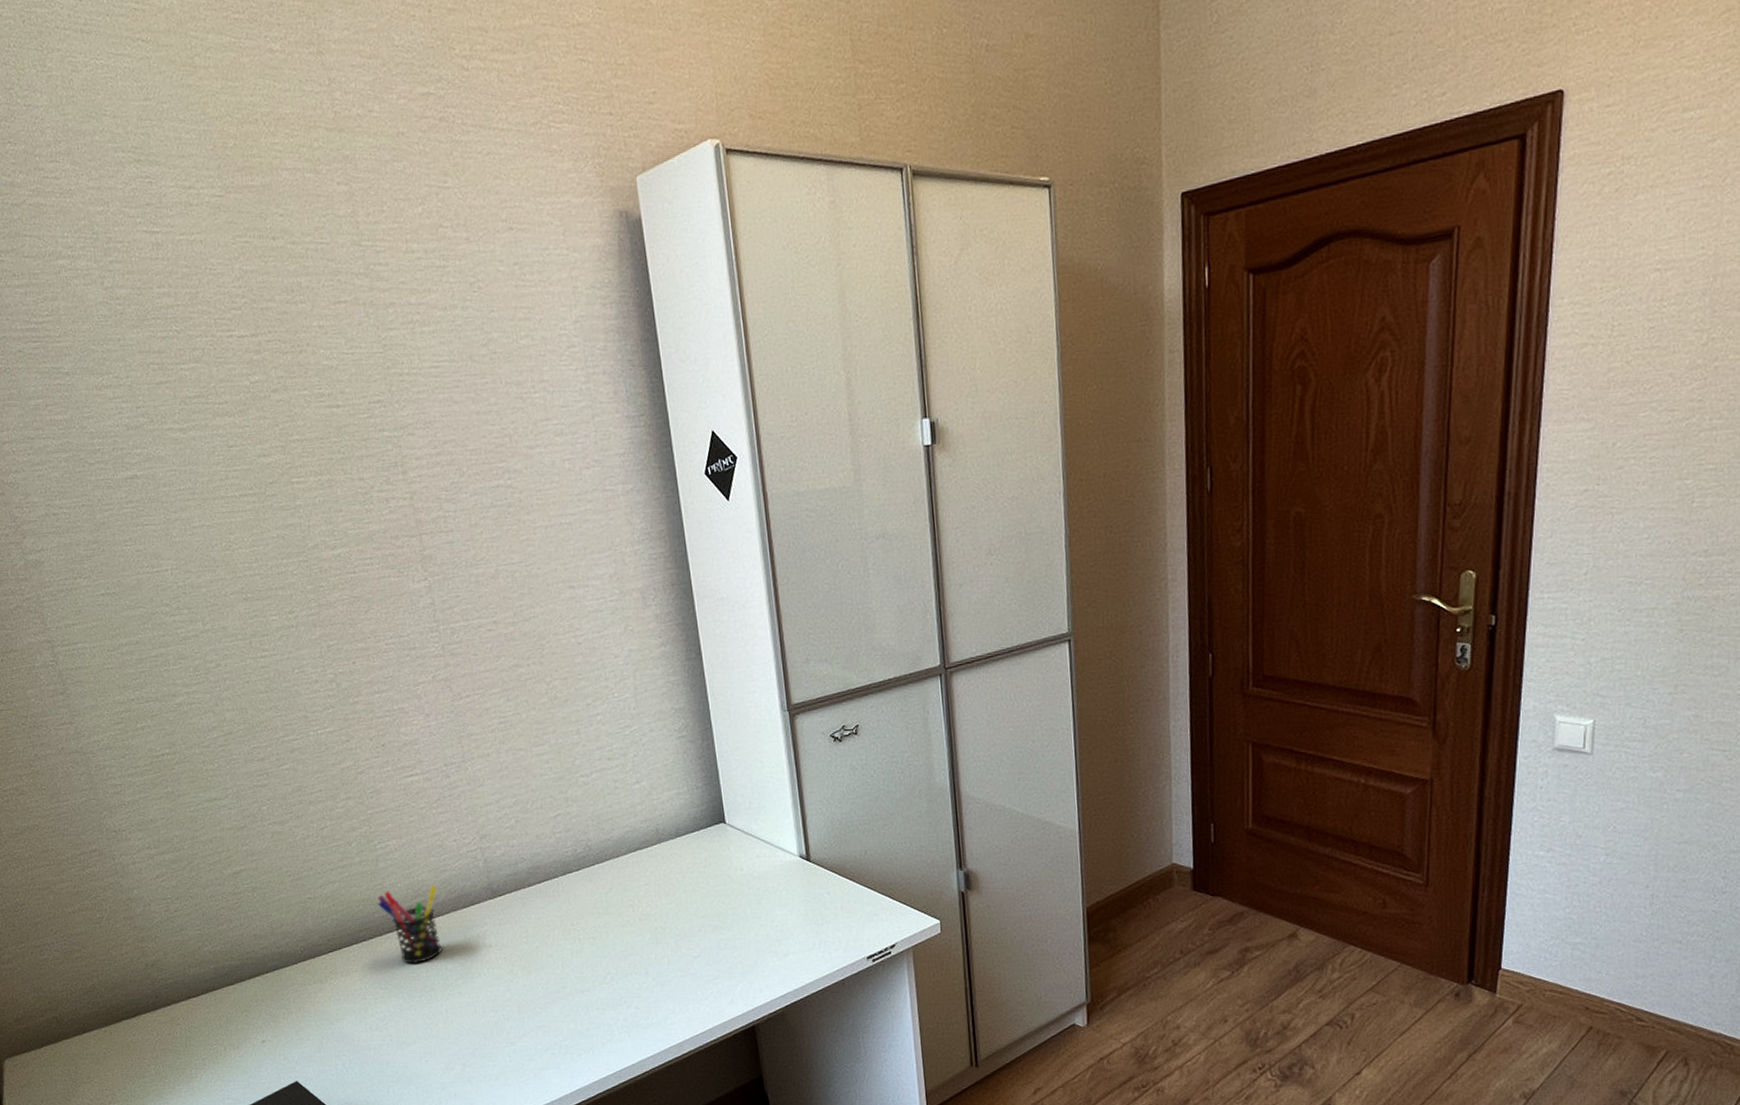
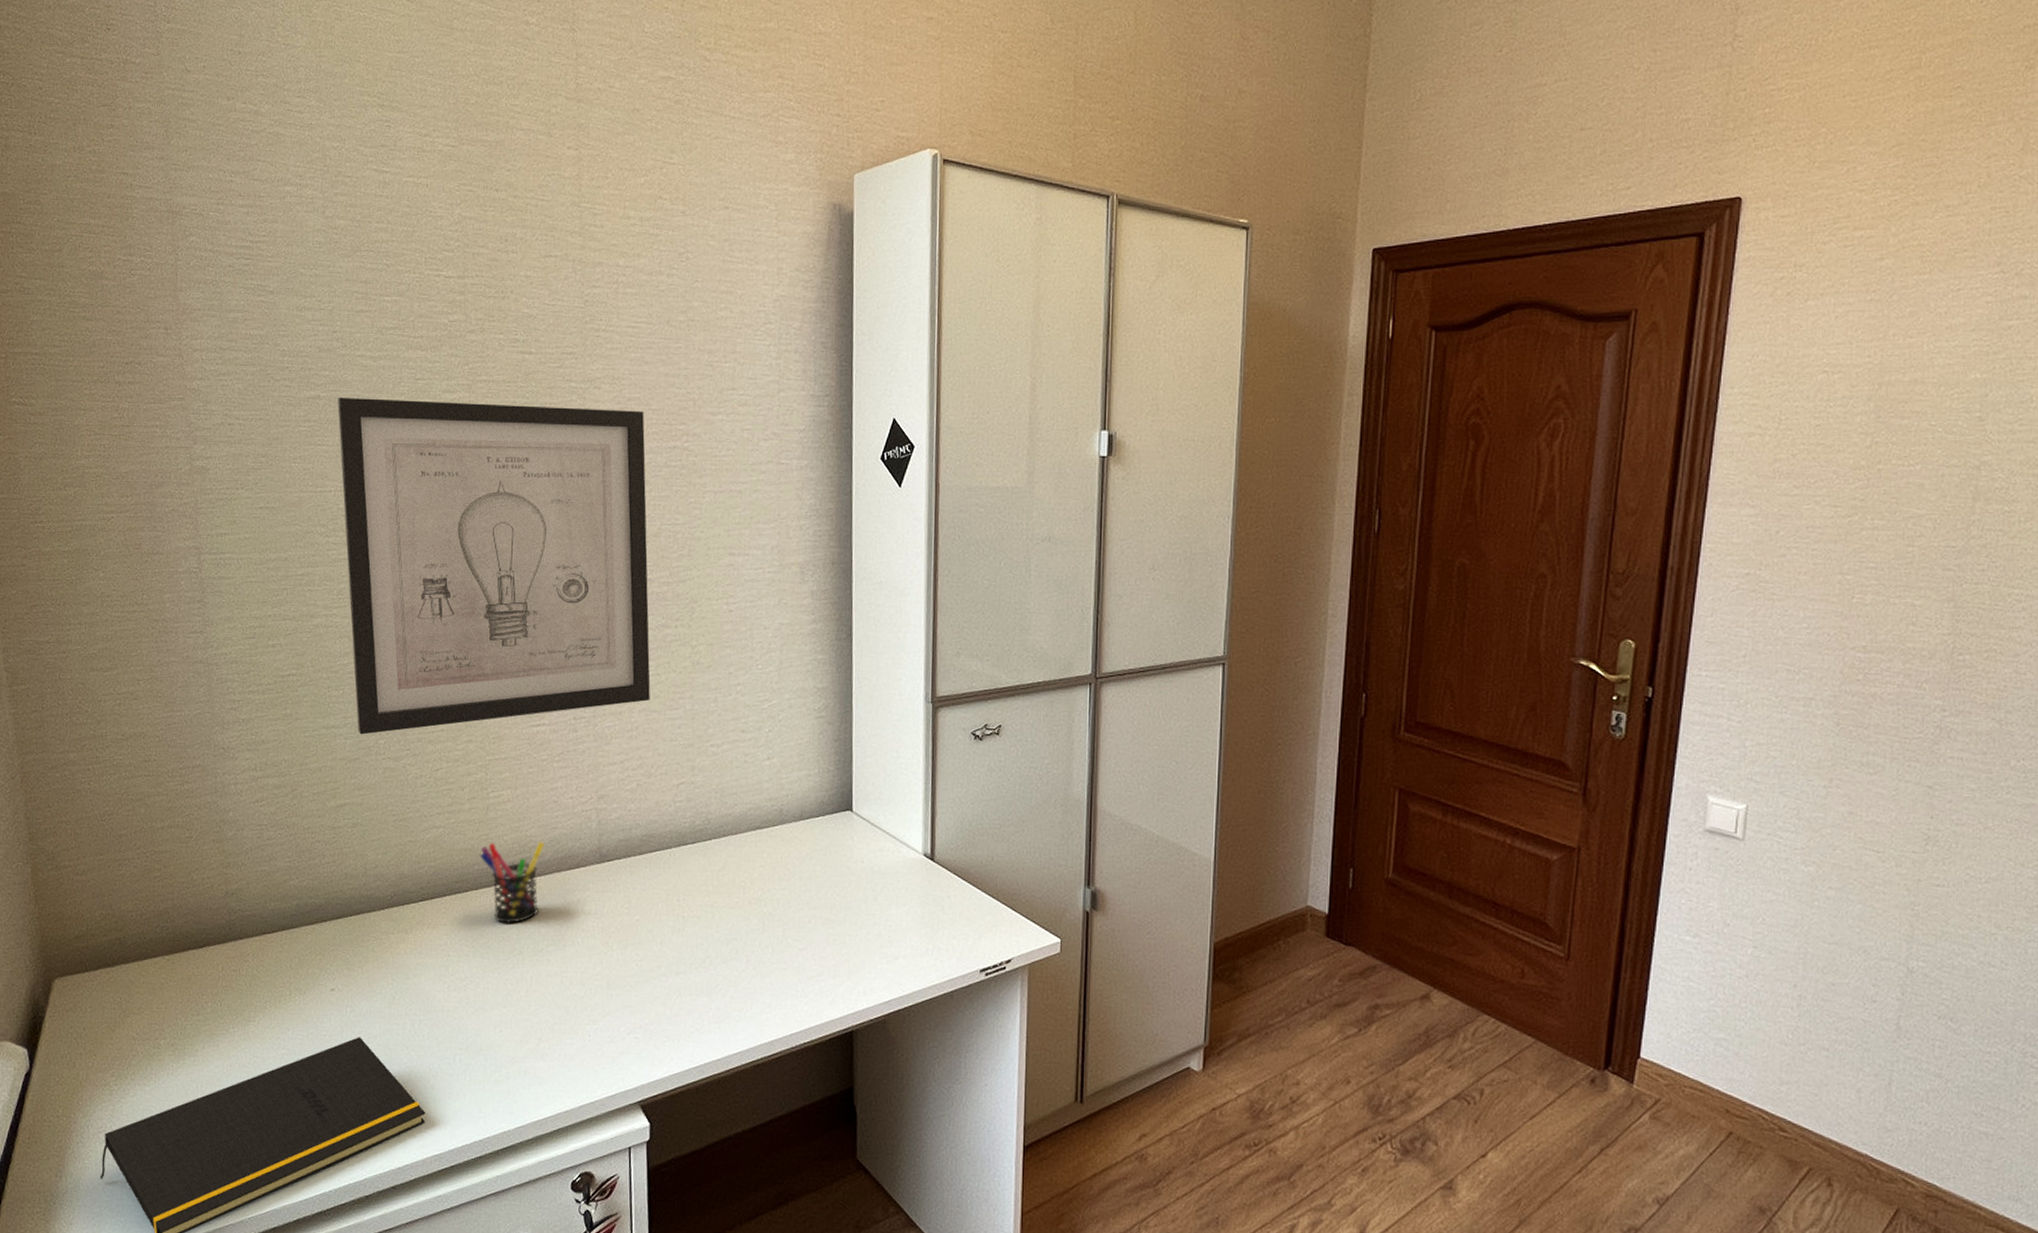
wall art: none [155,452,515,804] -> present [337,397,651,735]

